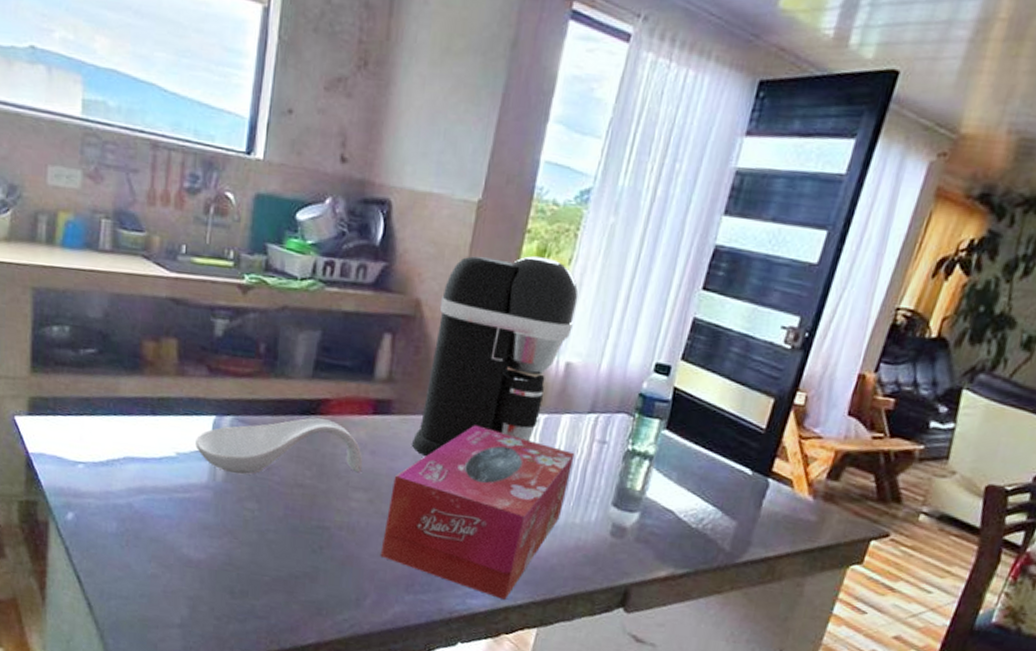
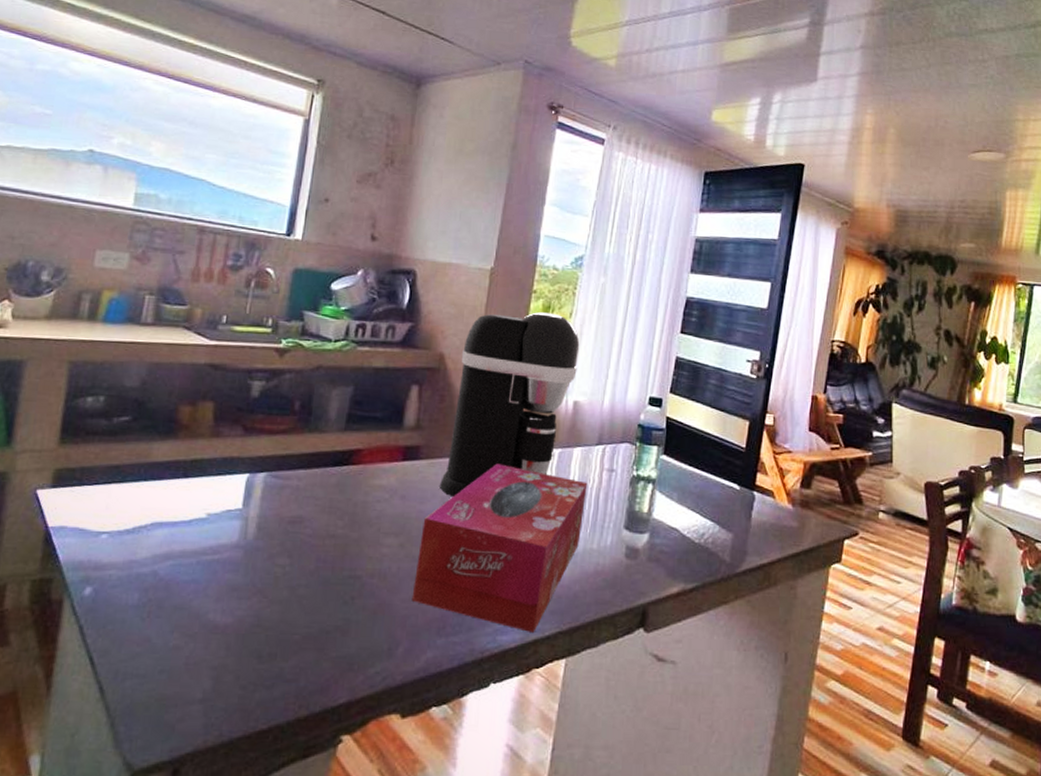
spoon rest: present [195,417,363,475] -> none [227,468,394,531]

